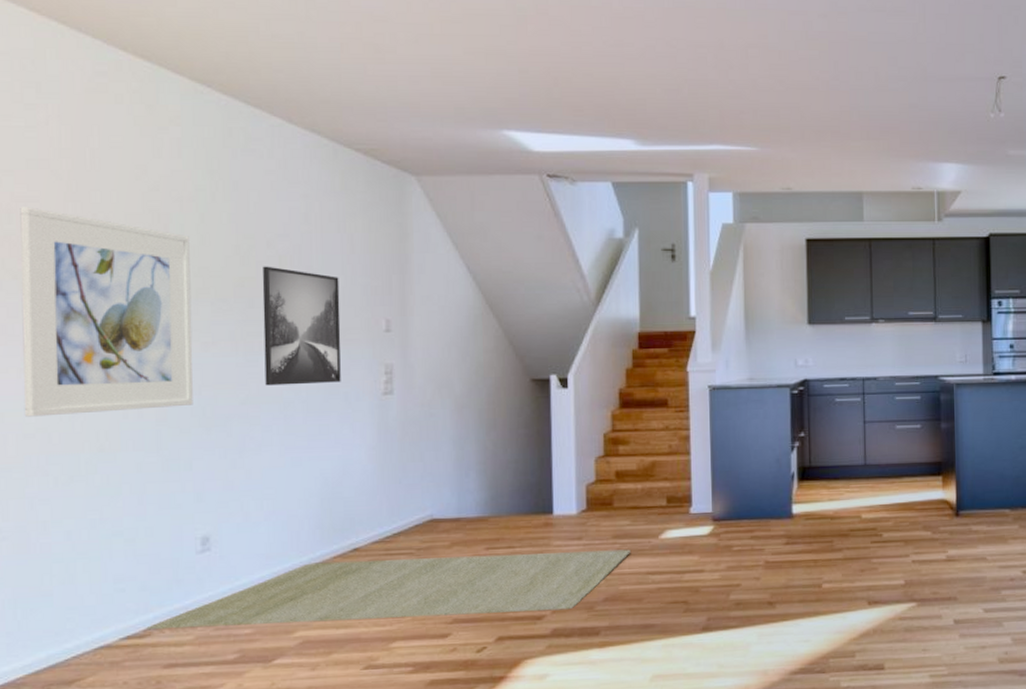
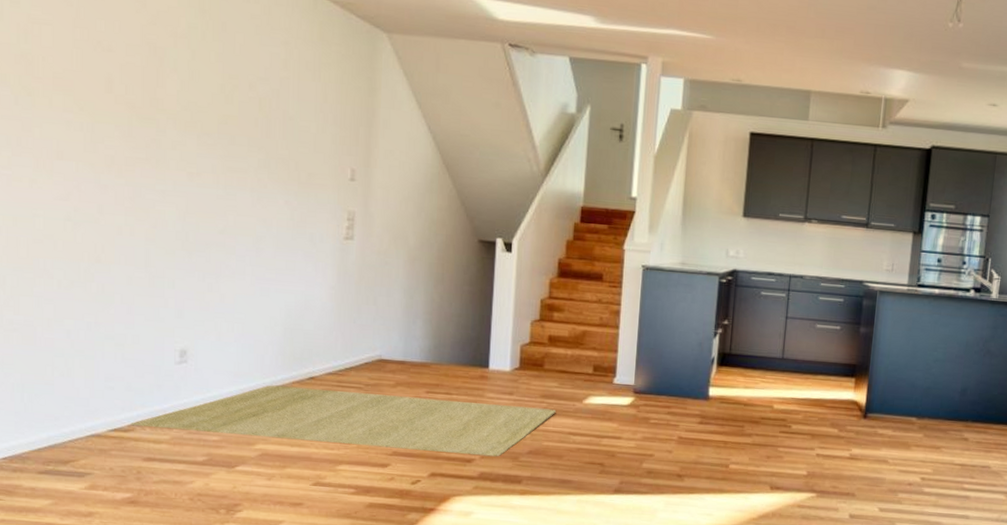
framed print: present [20,207,193,417] -> none [34,28,181,230]
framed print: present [262,266,341,386] -> none [241,106,312,223]

